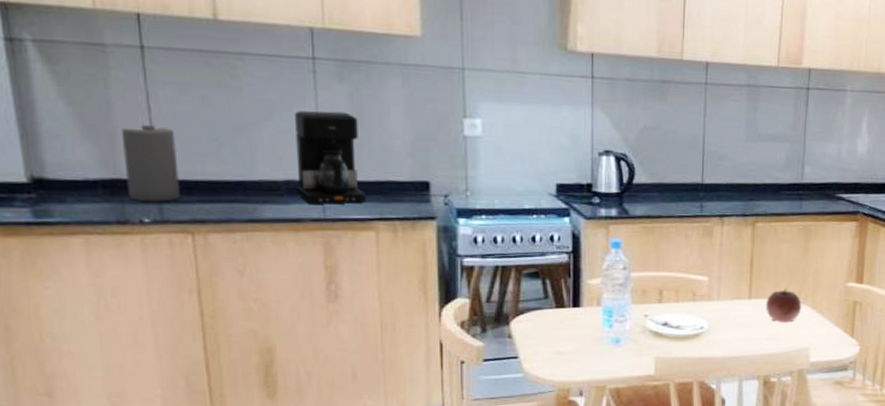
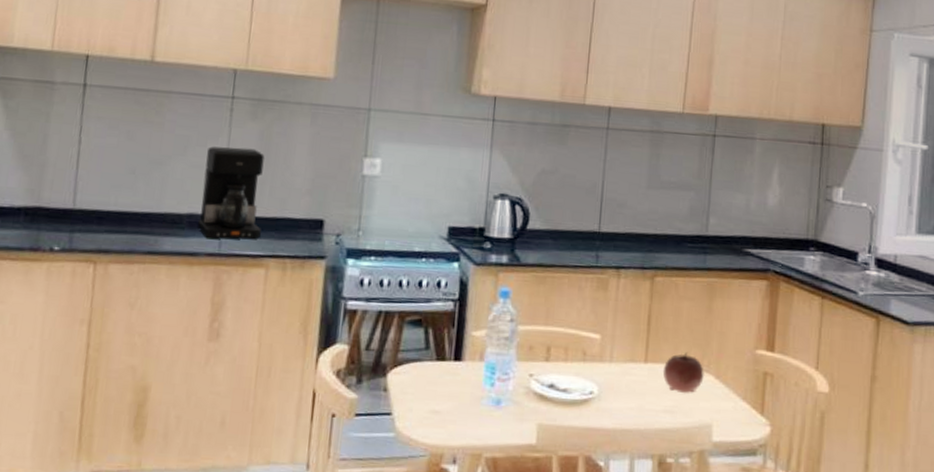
paper towel holder: present [121,124,181,202] -> none [45,155,98,230]

